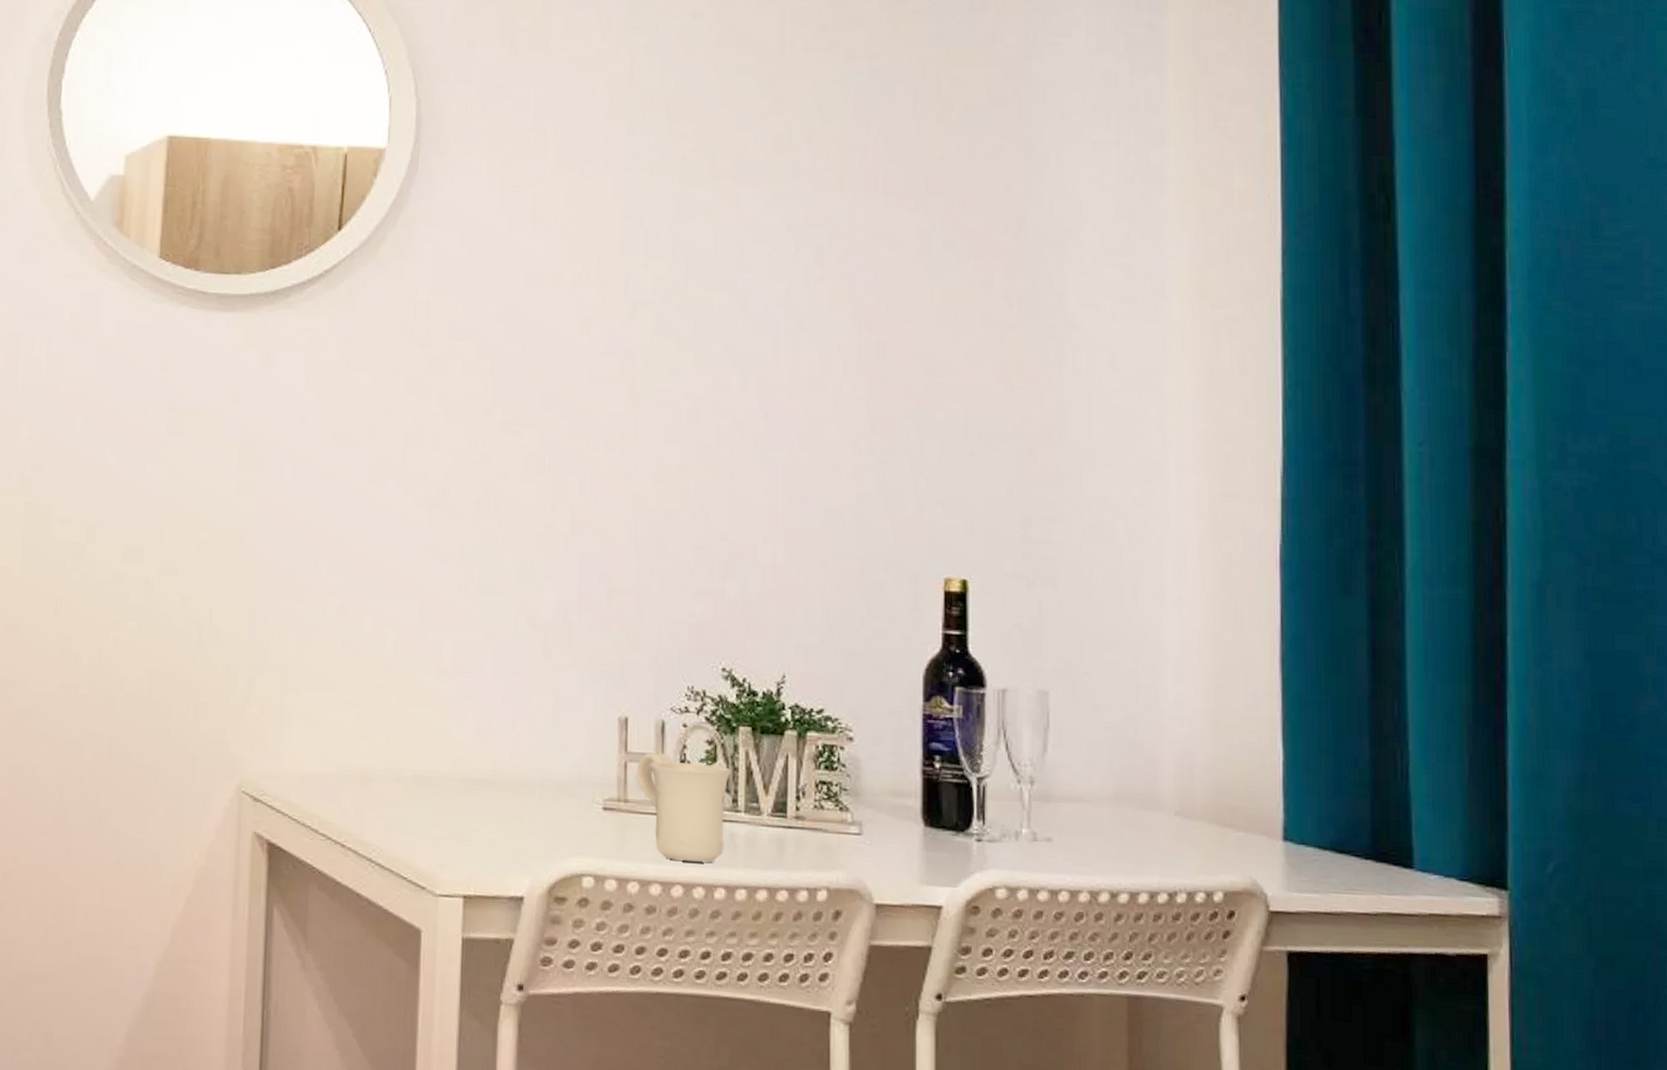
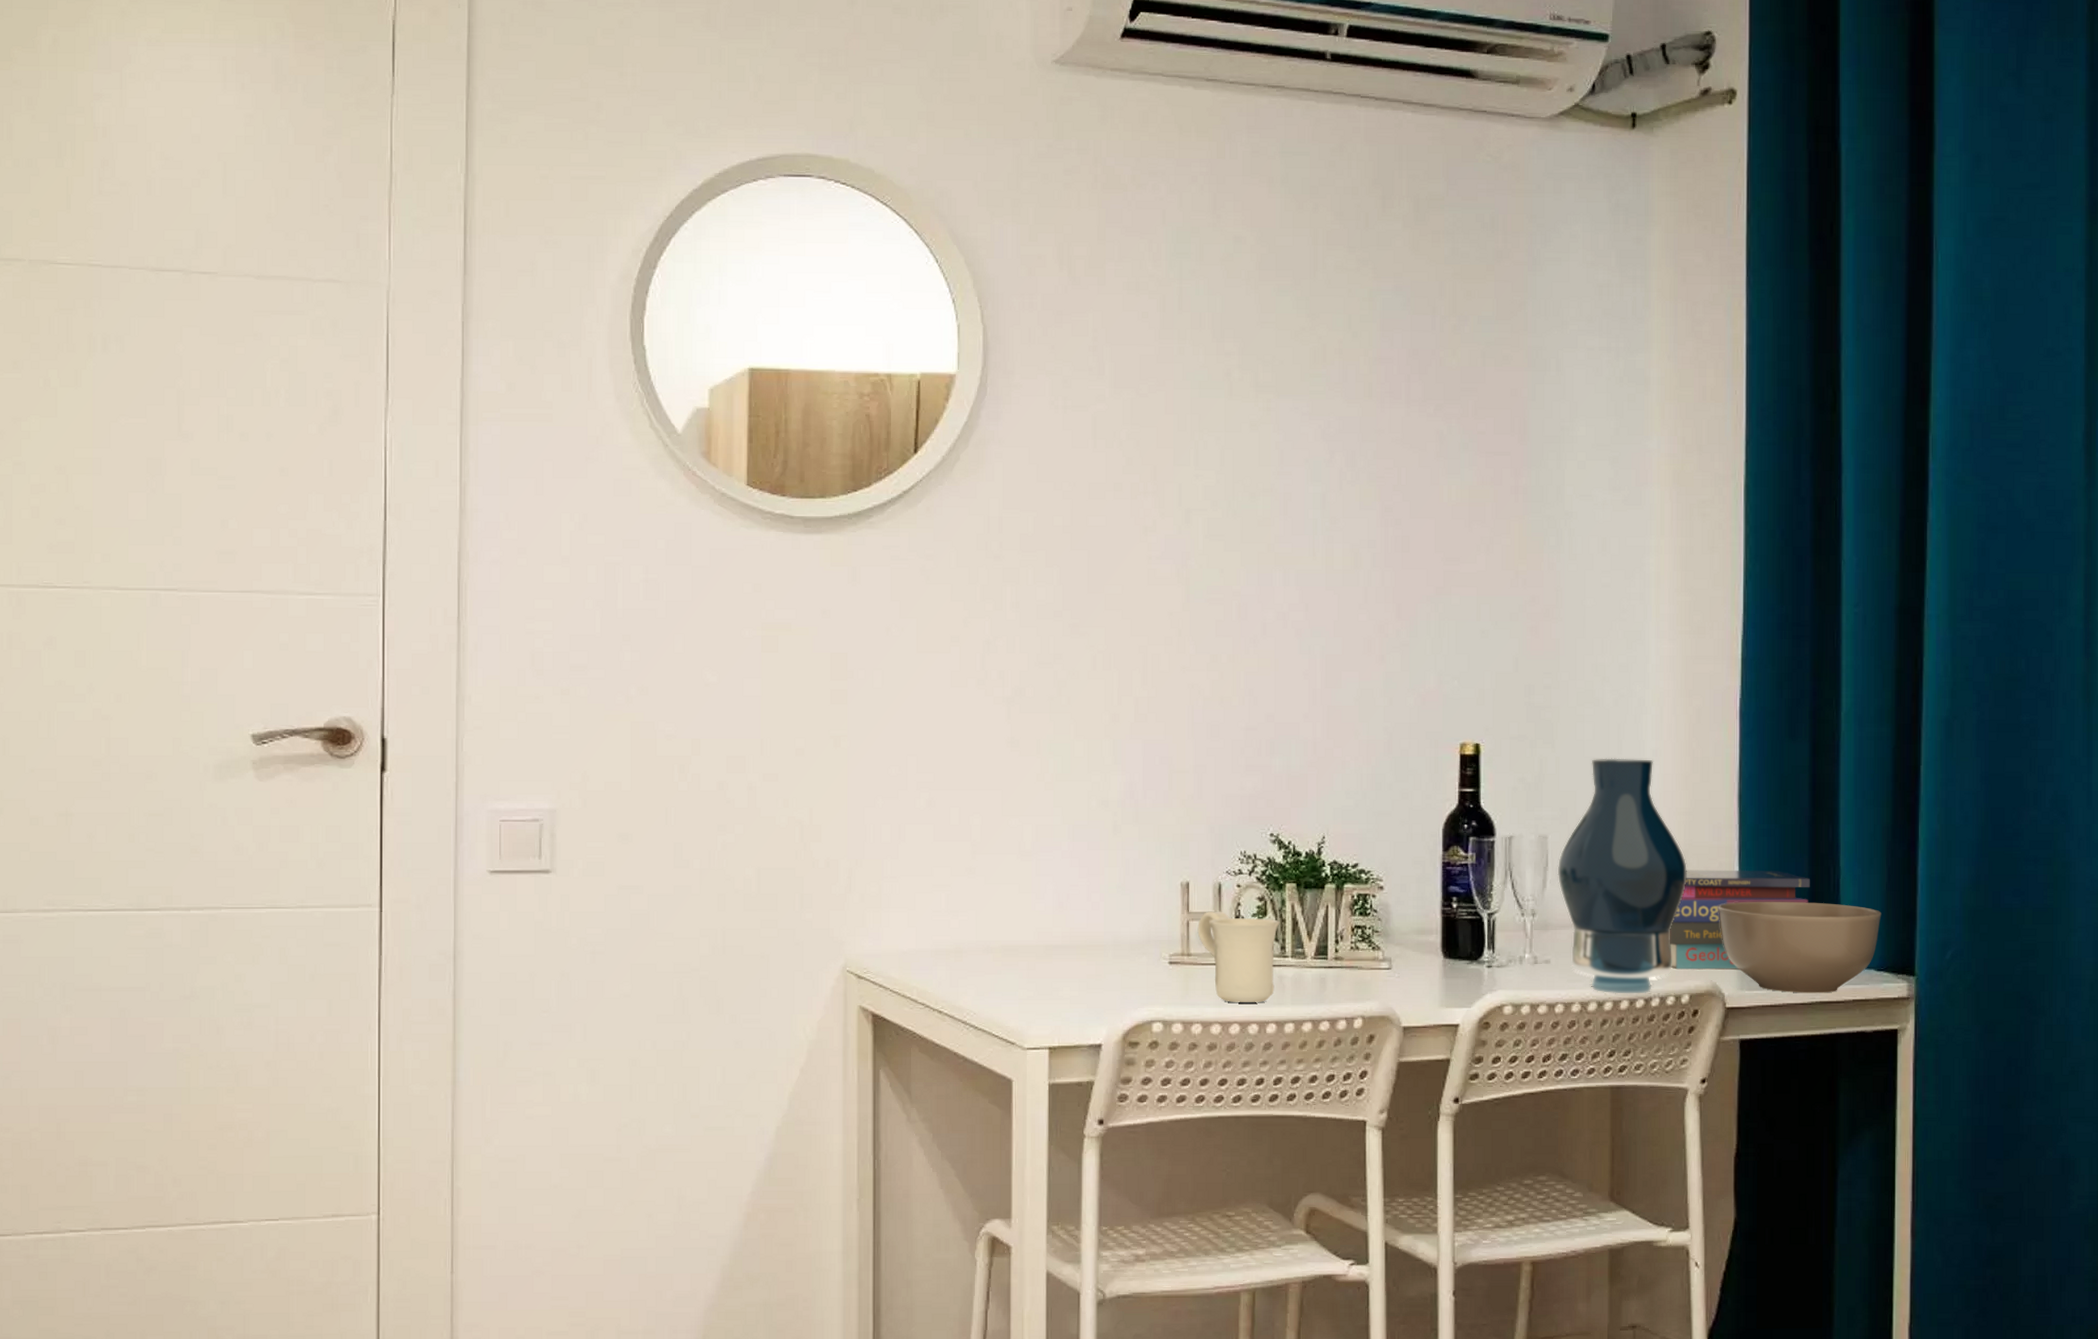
vase: none [1060,605,1219,887] -> present [1557,758,1687,994]
books: none [1197,742,1371,865] -> present [1669,870,1810,970]
bowl: none [1256,784,1463,903] -> present [1717,901,1882,993]

